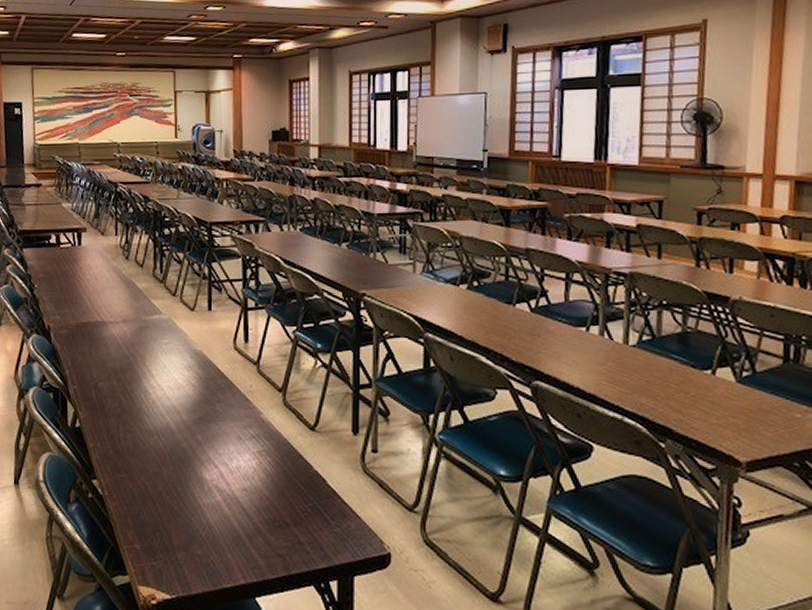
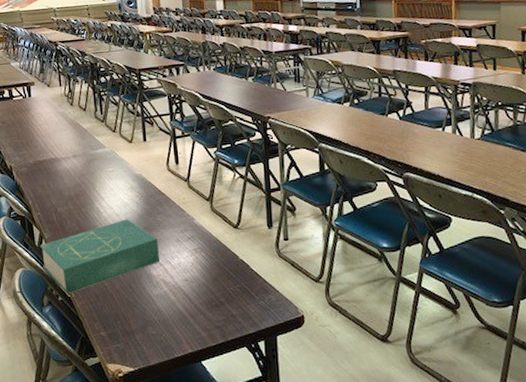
book: none [73,404,216,492] -> present [40,219,160,295]

